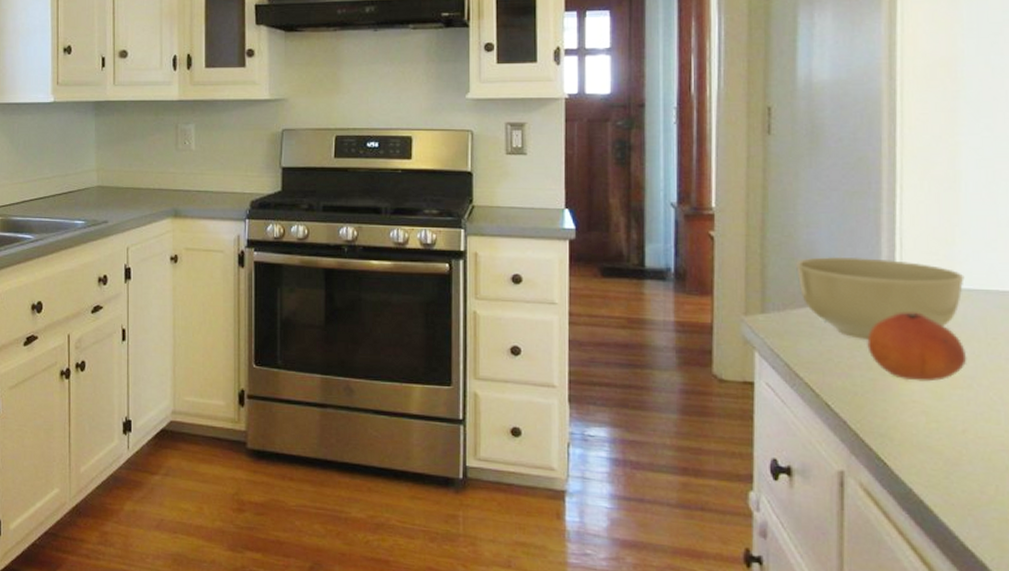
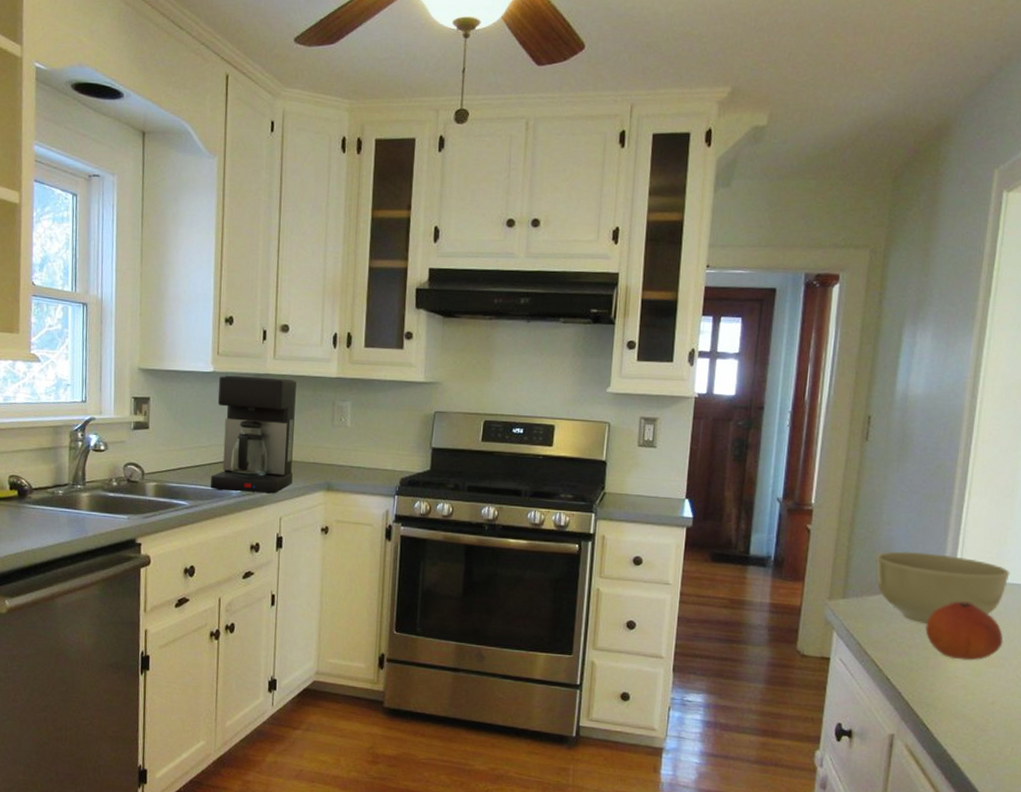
coffee maker: none [54,104,138,225] -> present [210,375,296,495]

